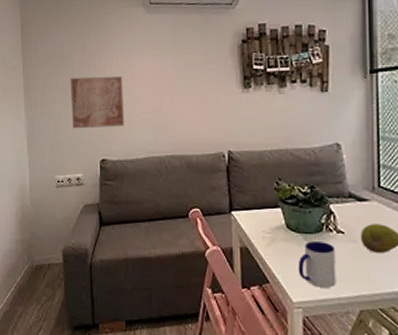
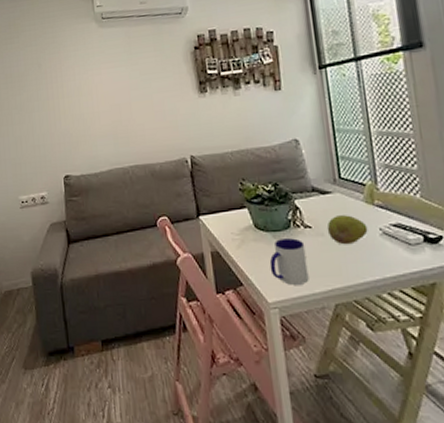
wall art: present [70,76,124,129] -> none [28,91,85,148]

